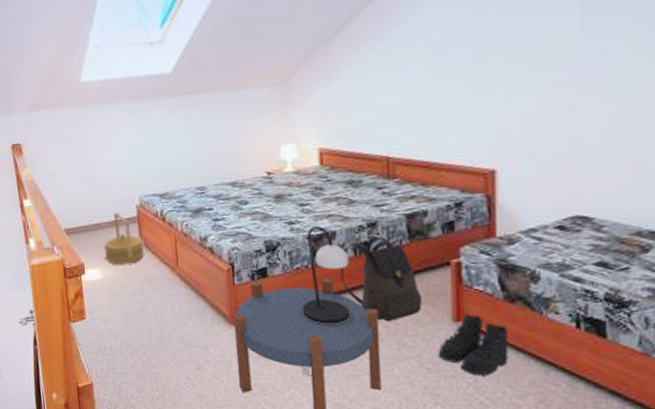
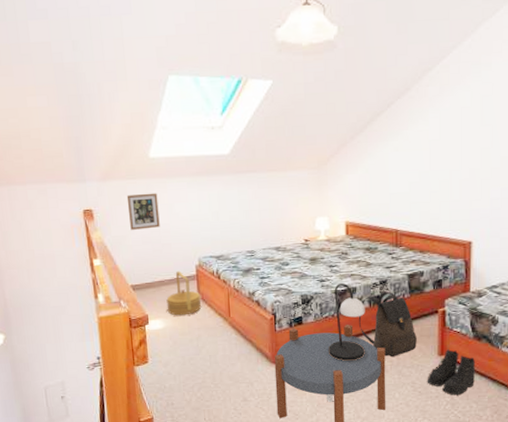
picture frame: none [57,122,95,166] -> present [126,193,160,230]

